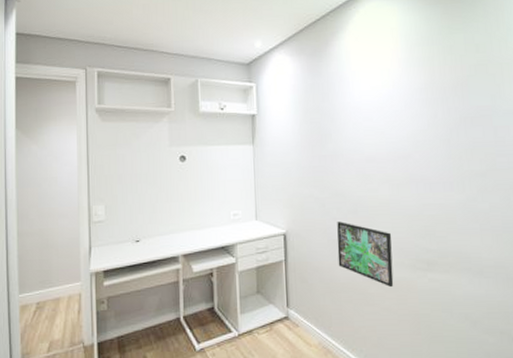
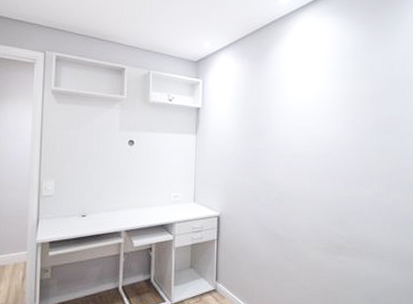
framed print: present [337,221,394,288] -> none [263,208,311,267]

